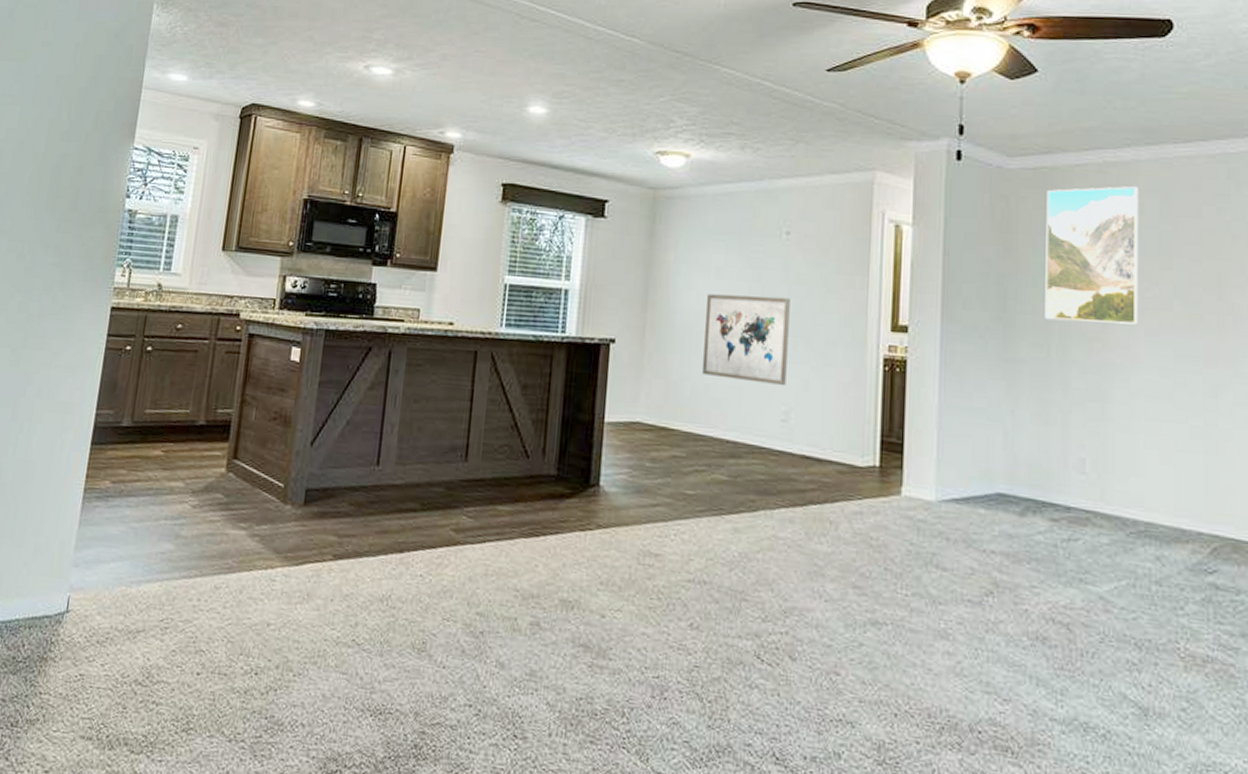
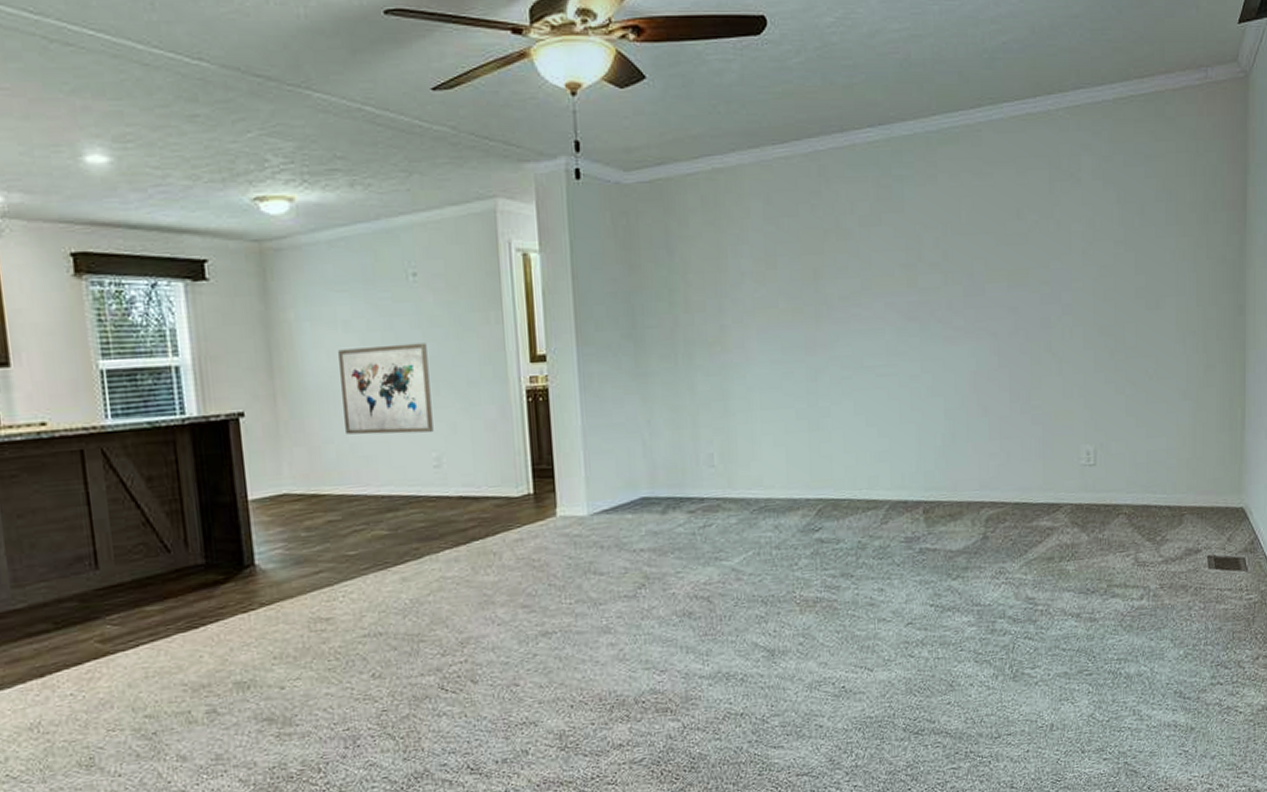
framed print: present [1045,186,1139,325] -> none [663,191,750,331]

